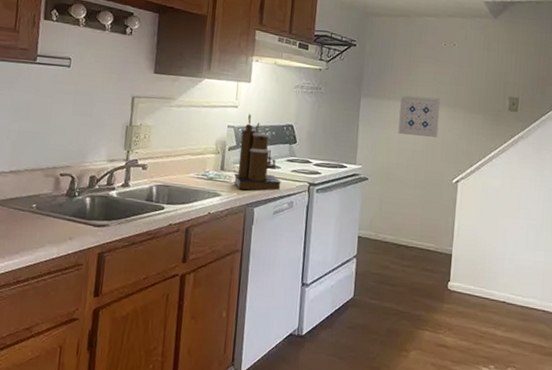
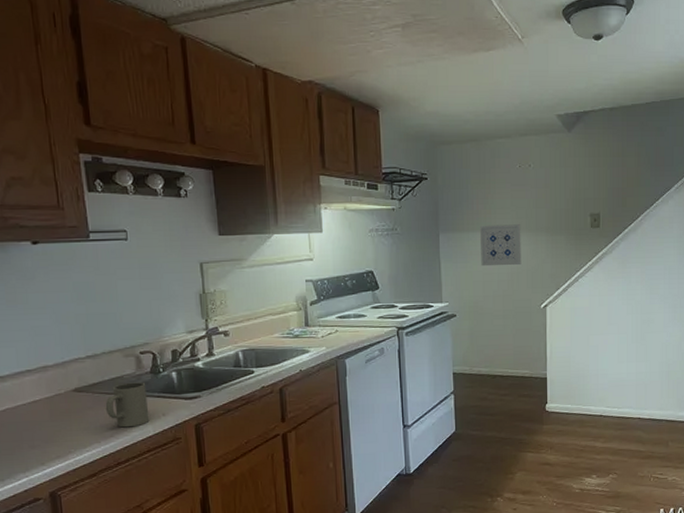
mug: none [16,202,60,247] -> present [105,382,150,428]
coffee maker: present [234,113,281,191] -> none [320,264,369,343]

